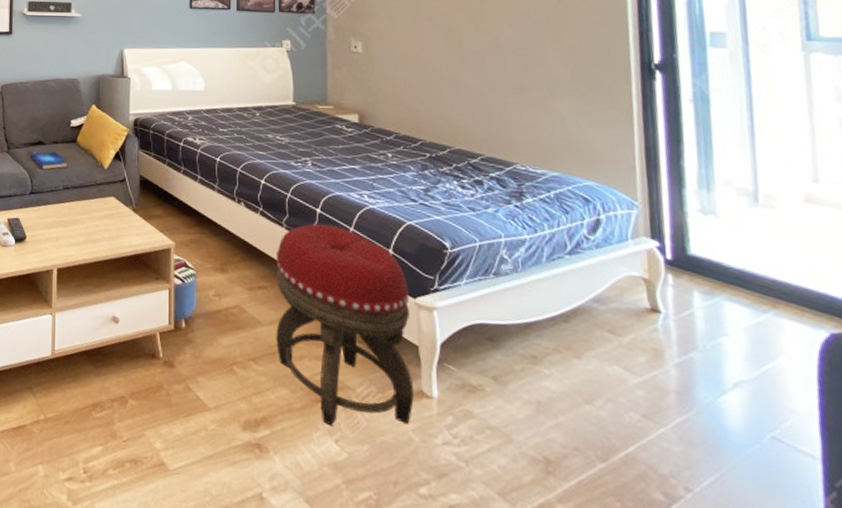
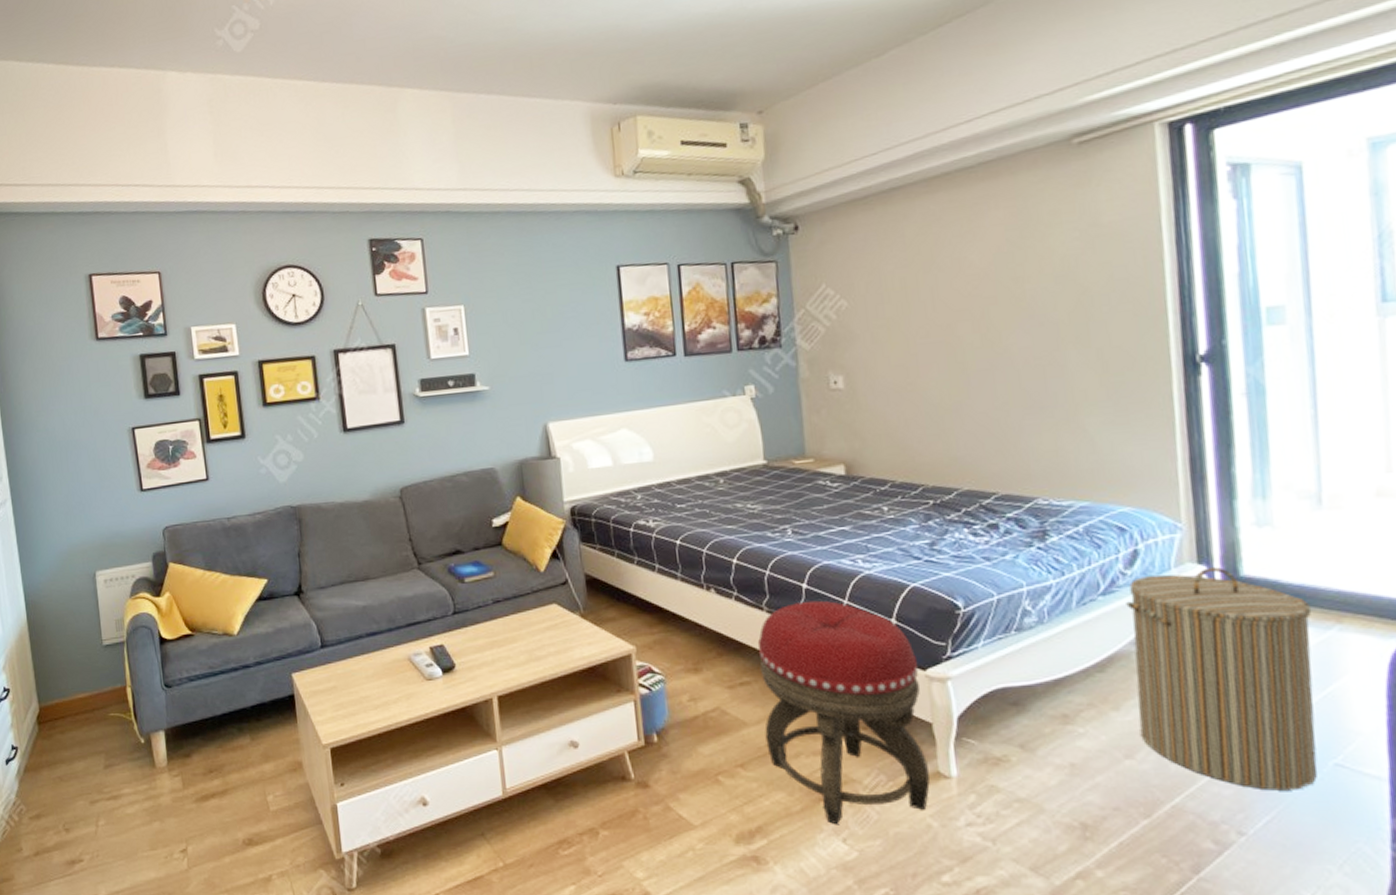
laundry hamper: none [589,243,757,457] -> present [1126,567,1318,791]

